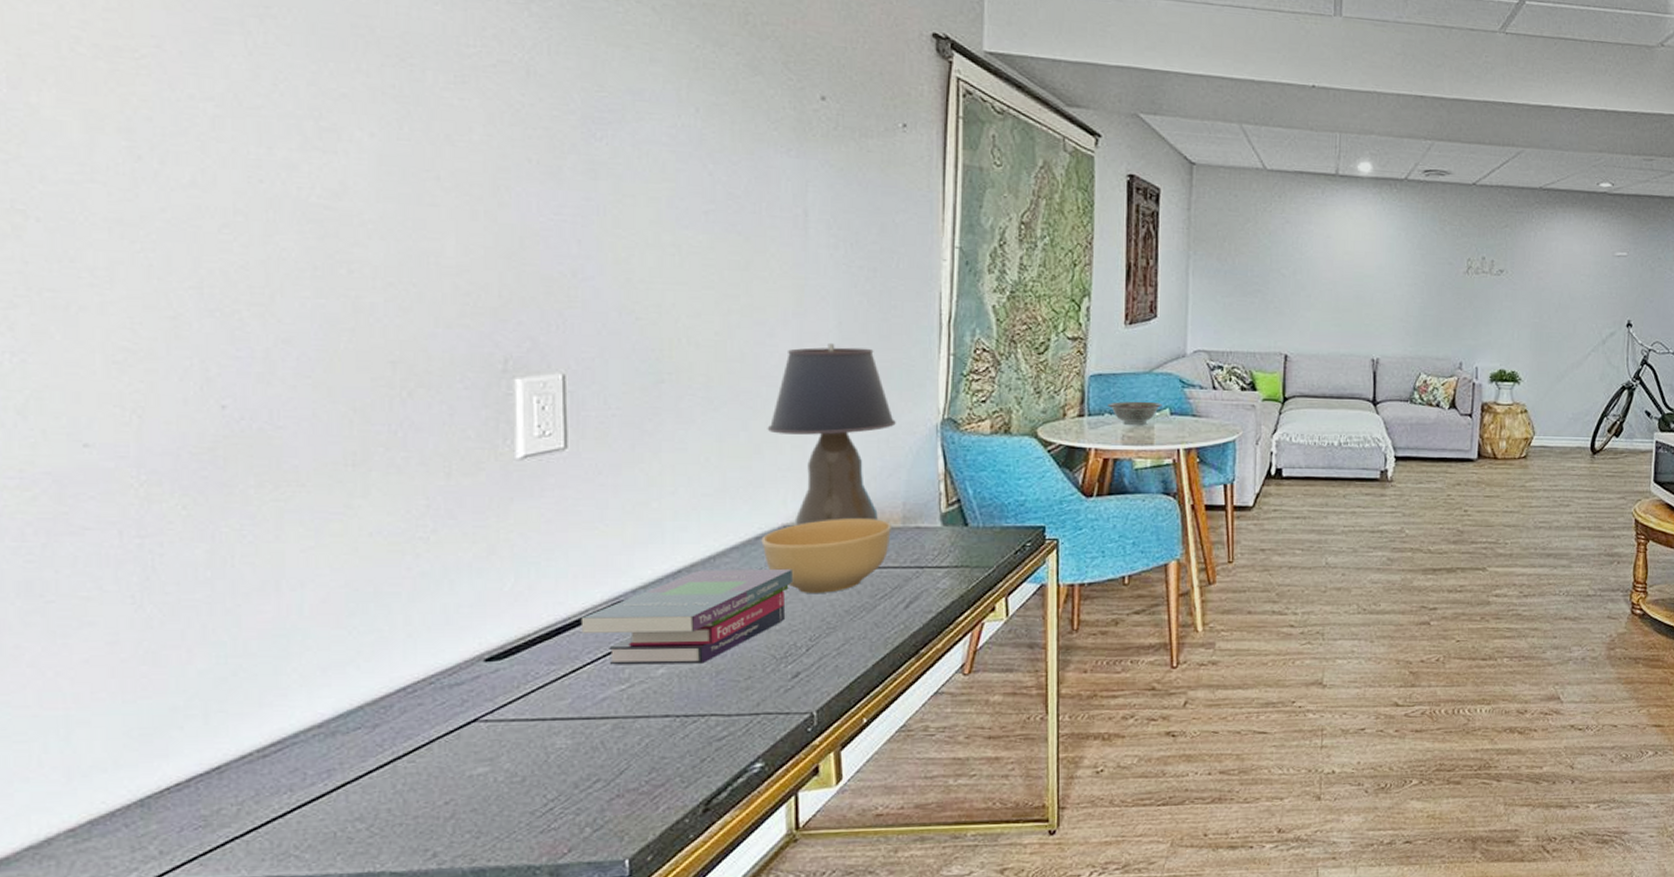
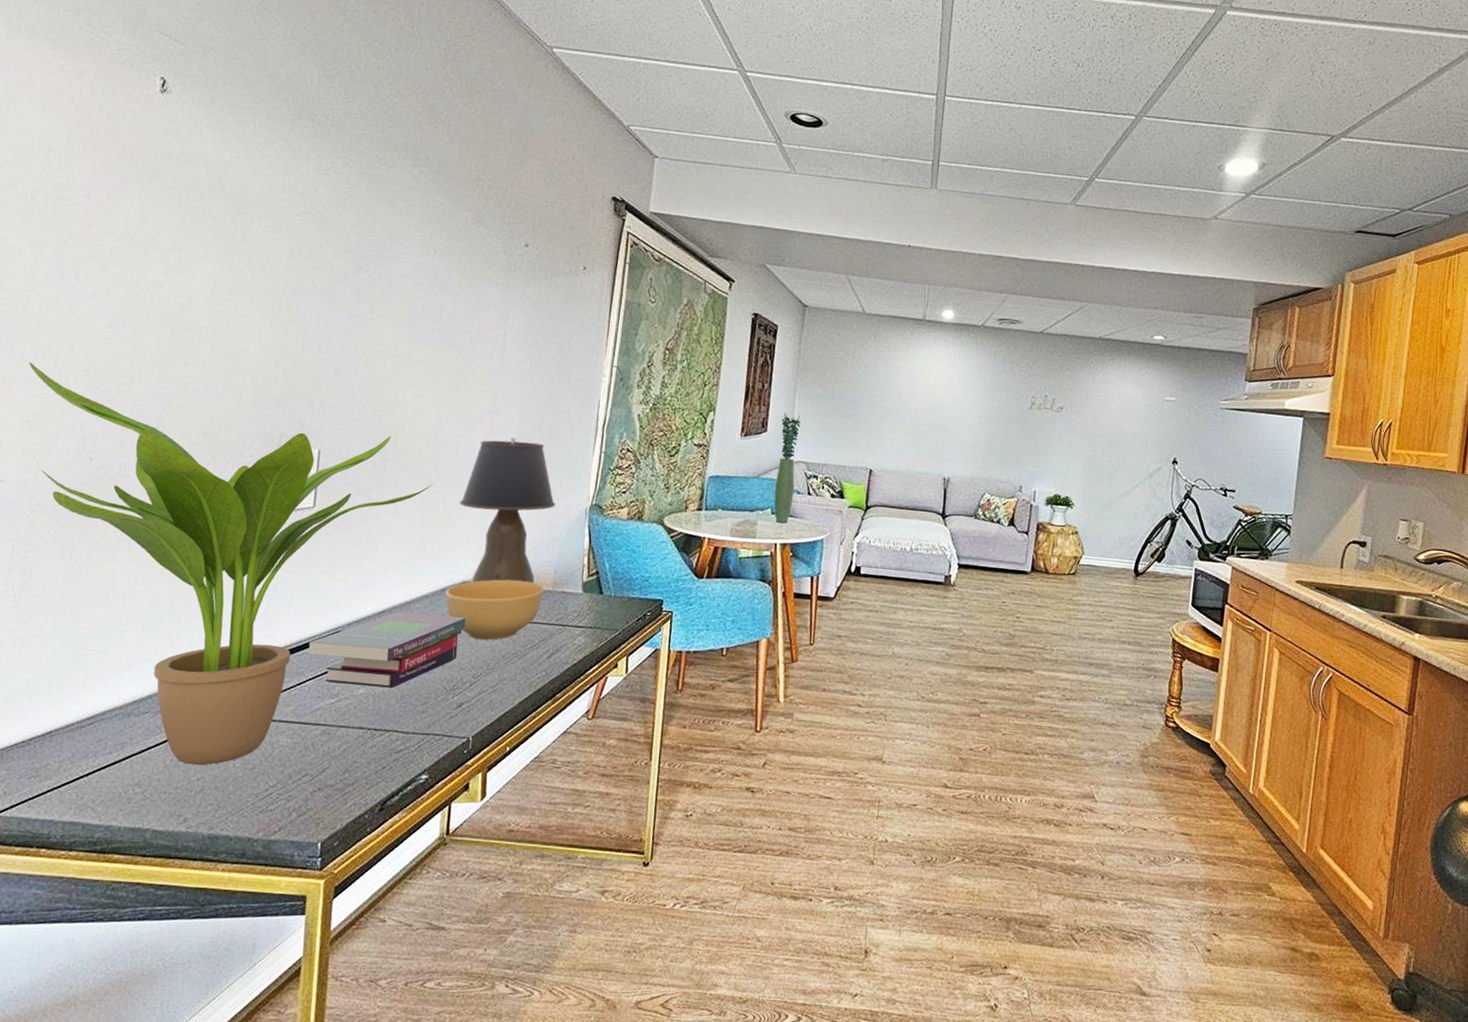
potted plant: none [104,281,729,786] -> present [29,362,433,766]
decorative bowl: present [1108,401,1162,426] -> none [722,500,766,522]
vase: none [1172,293,1198,425] -> present [774,413,801,524]

